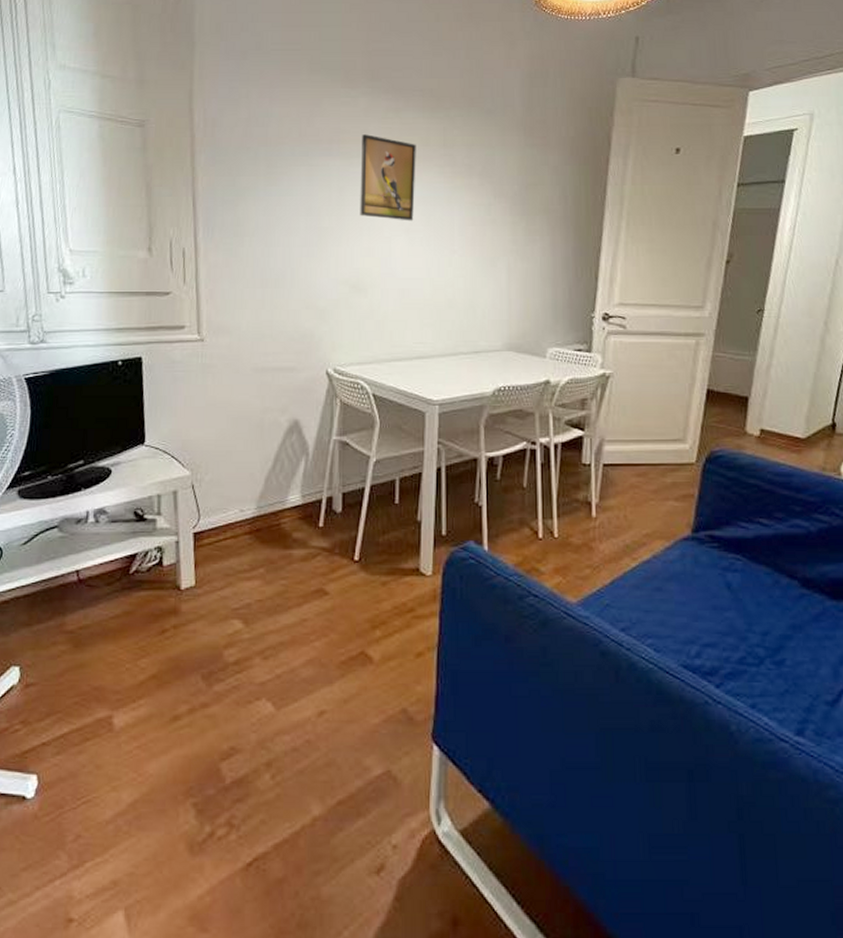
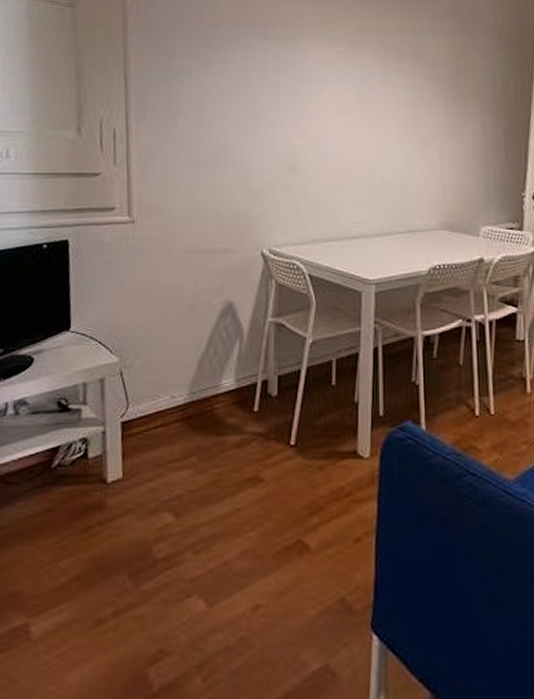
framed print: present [360,134,416,221] -> none [295,18,351,103]

